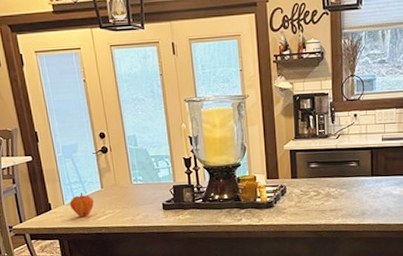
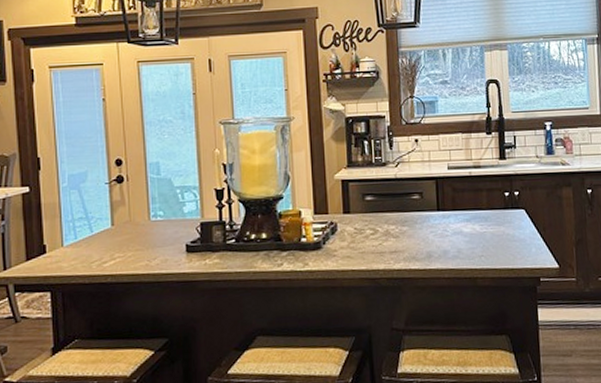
fruit: present [69,193,94,216] -> none [69,232,100,261]

